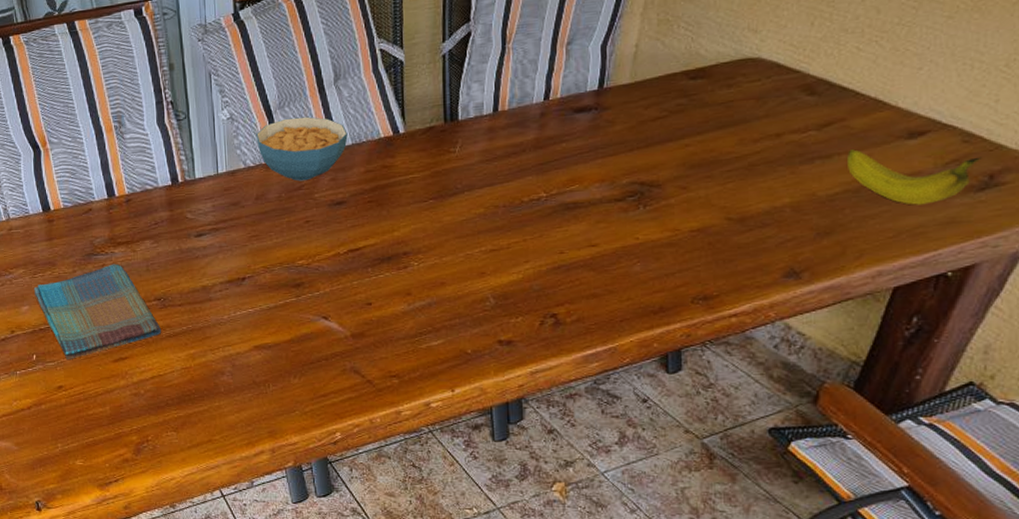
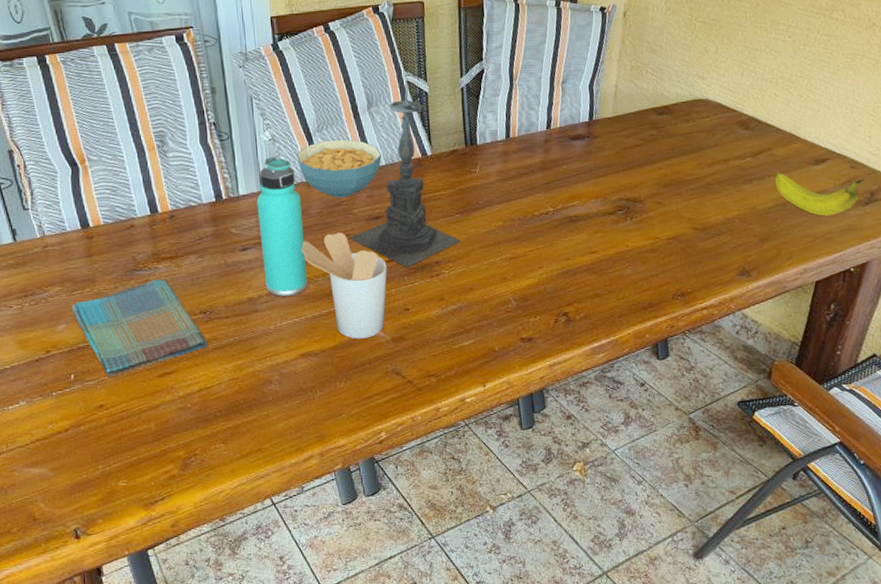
thermos bottle: none [213,137,264,285] -> present [256,157,308,297]
utensil holder: none [258,218,349,333] -> present [302,232,387,339]
candle holder: none [309,46,434,258] -> present [349,79,462,267]

